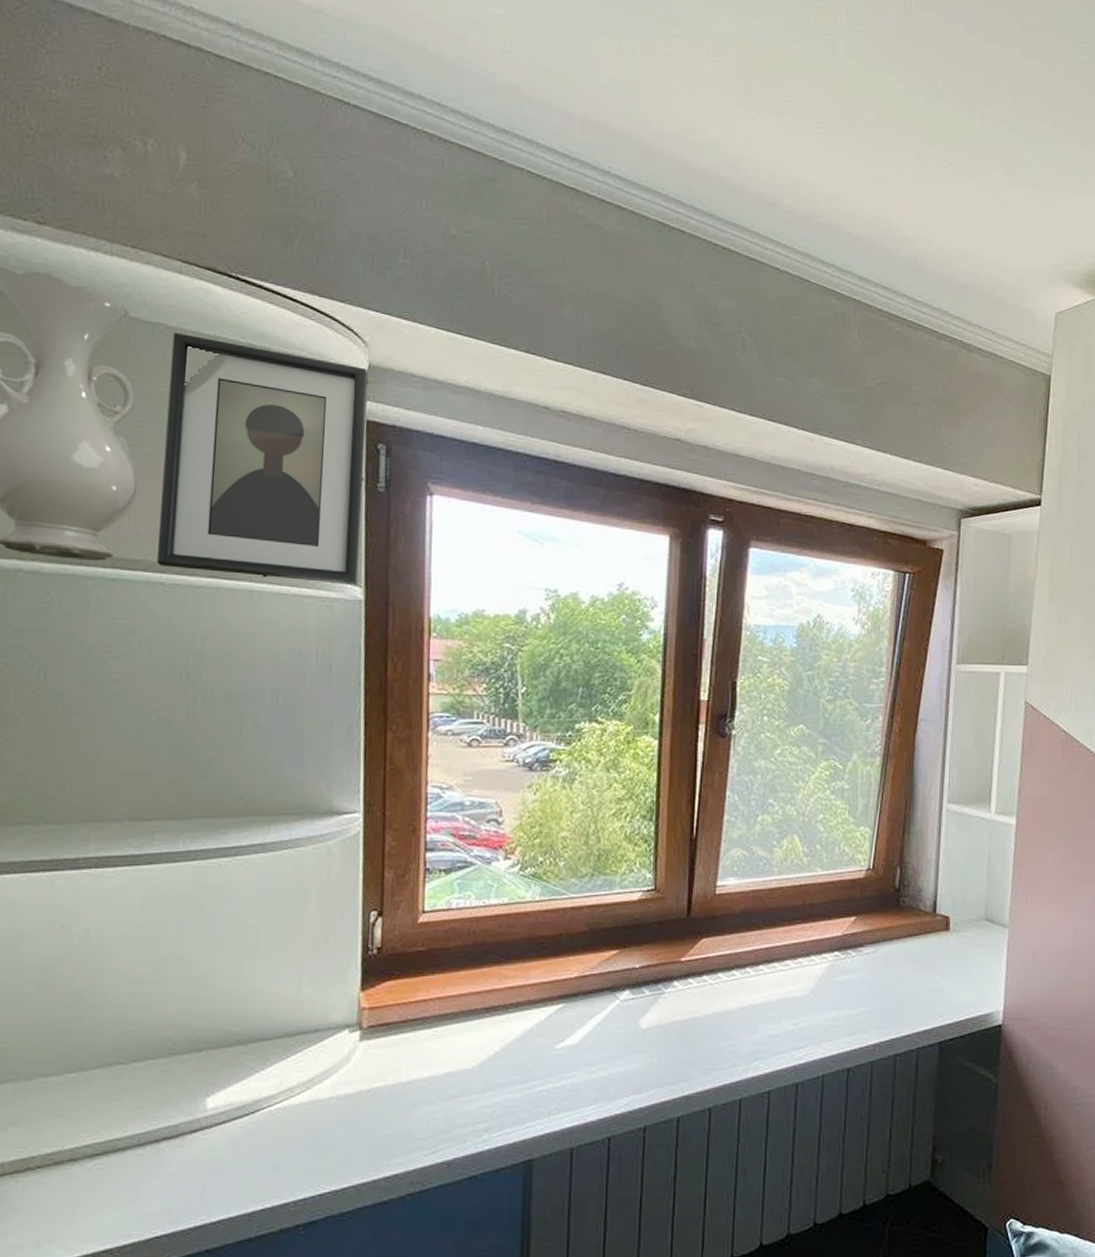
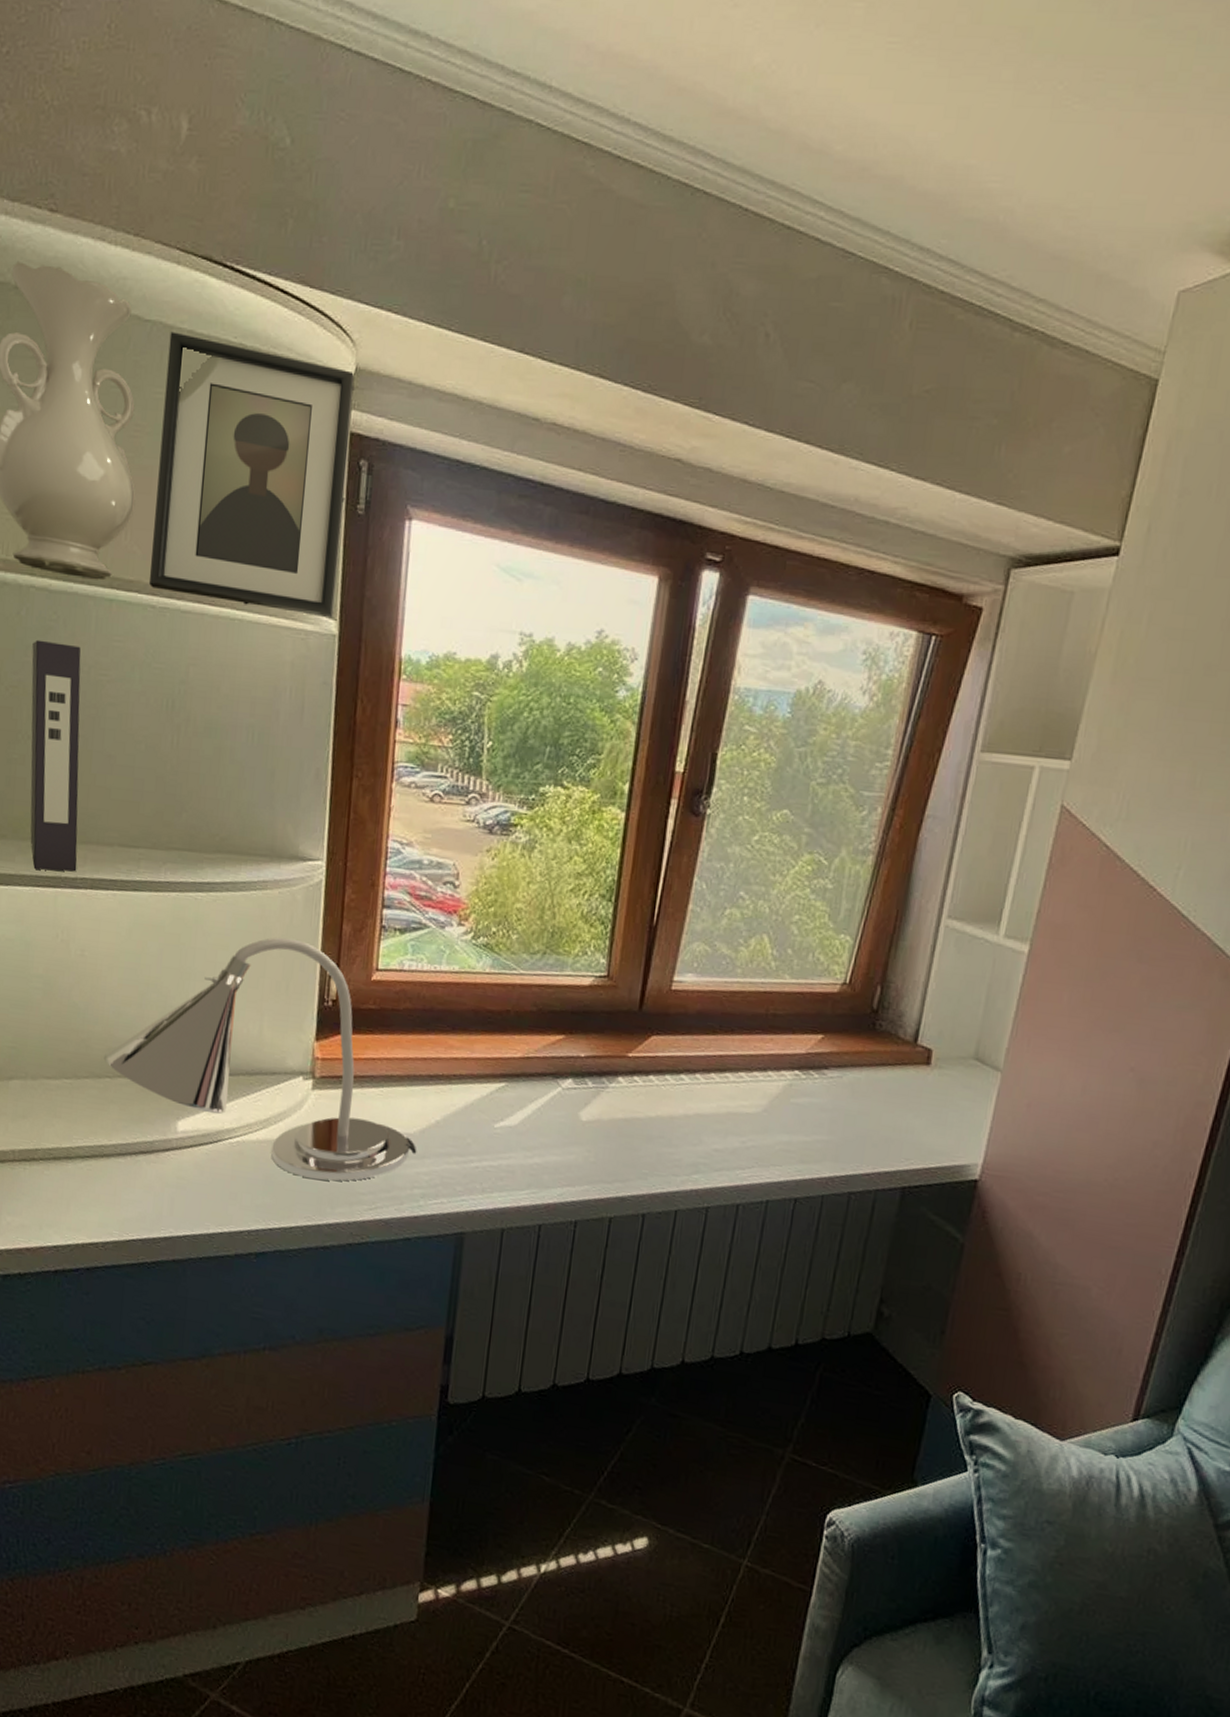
binder: none [20,622,80,854] -> present [30,639,81,872]
table lamp: none [115,892,477,1133] -> present [103,937,417,1181]

